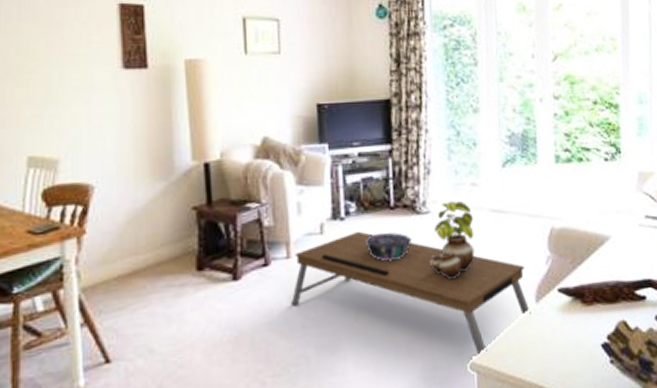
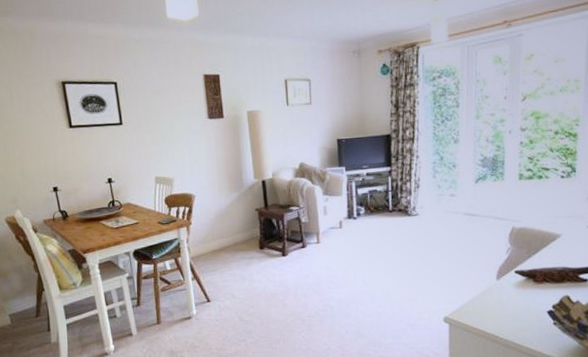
coffee table: present [292,231,531,356] -> none [321,226,493,313]
decorative bowl: present [365,232,412,261] -> none [370,228,404,247]
potted plant: present [430,201,475,279] -> none [417,207,451,261]

